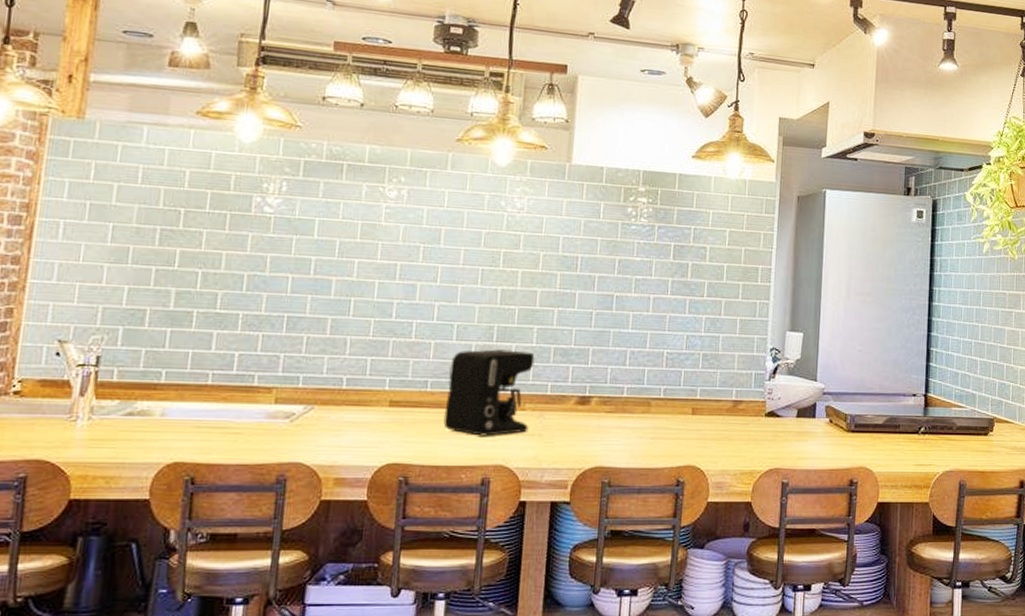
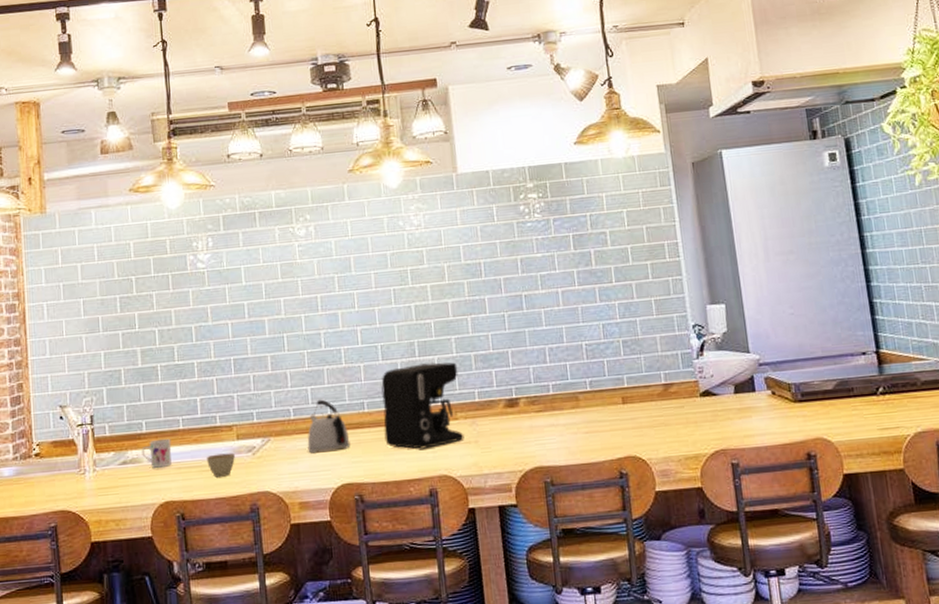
mug: none [154,392,195,424] -> present [141,438,172,468]
cup: none [234,416,269,442] -> present [207,452,235,477]
kettle: none [355,372,405,428] -> present [307,399,350,453]

